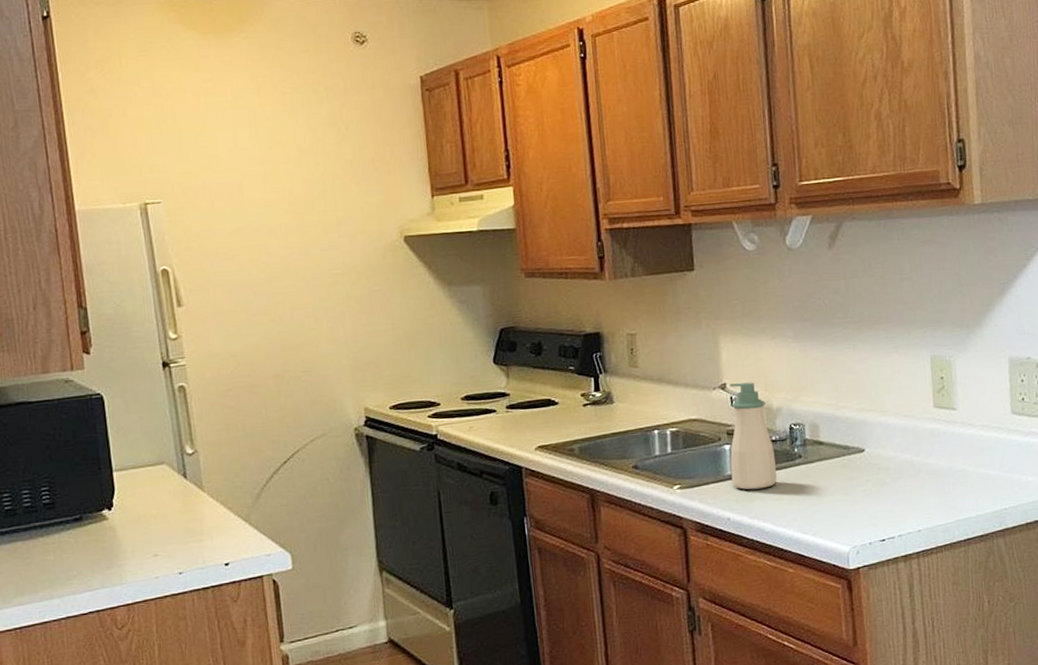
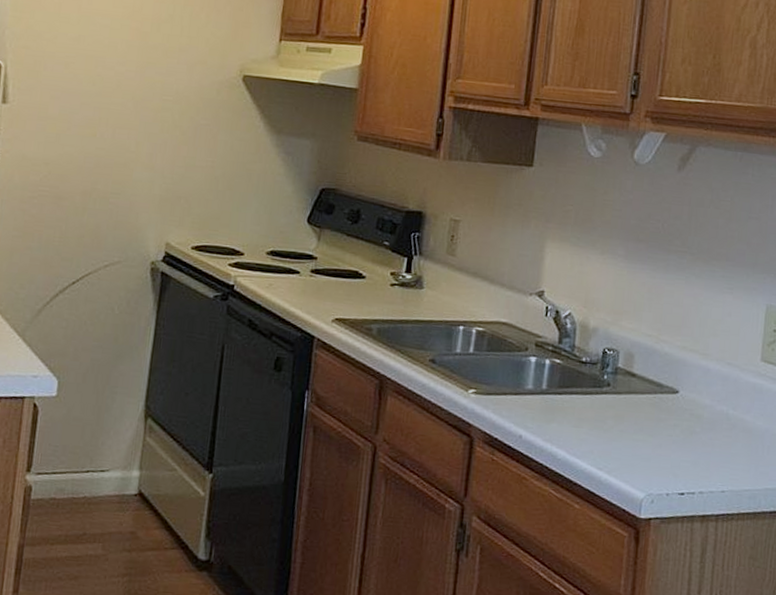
soap bottle: present [730,382,777,490] -> none [531,292,583,412]

